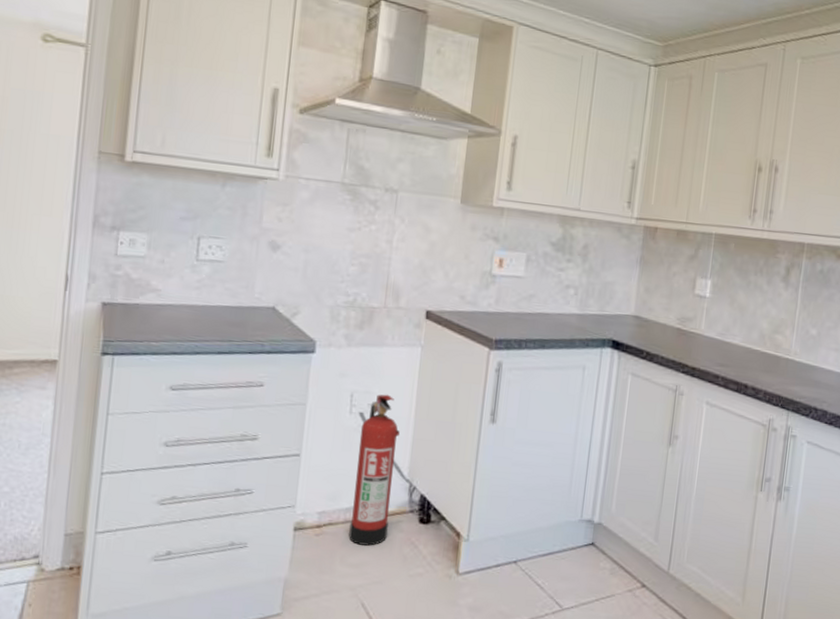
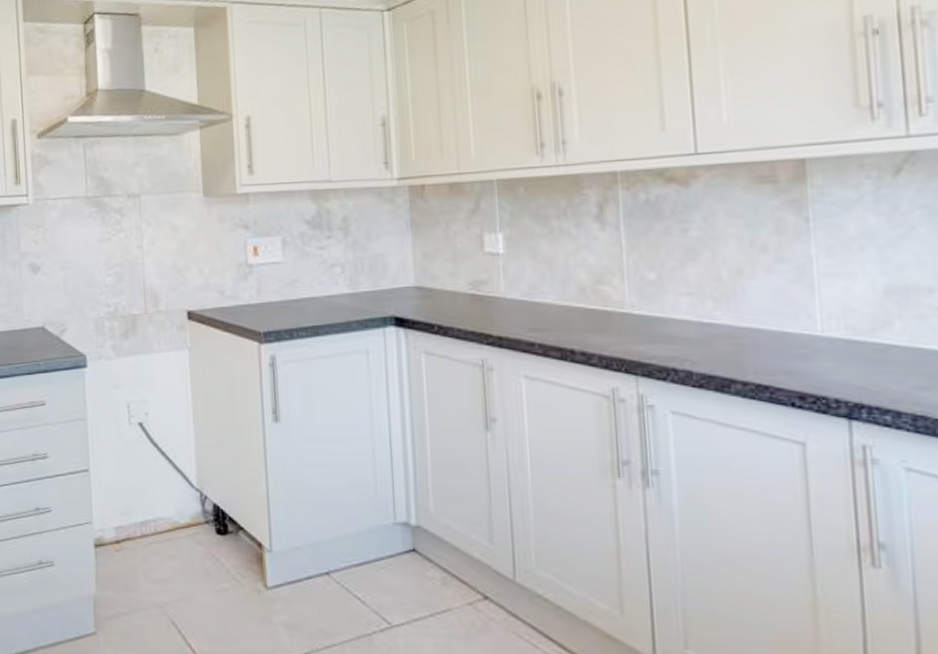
fire extinguisher: present [349,394,400,546] -> none [142,401,186,560]

